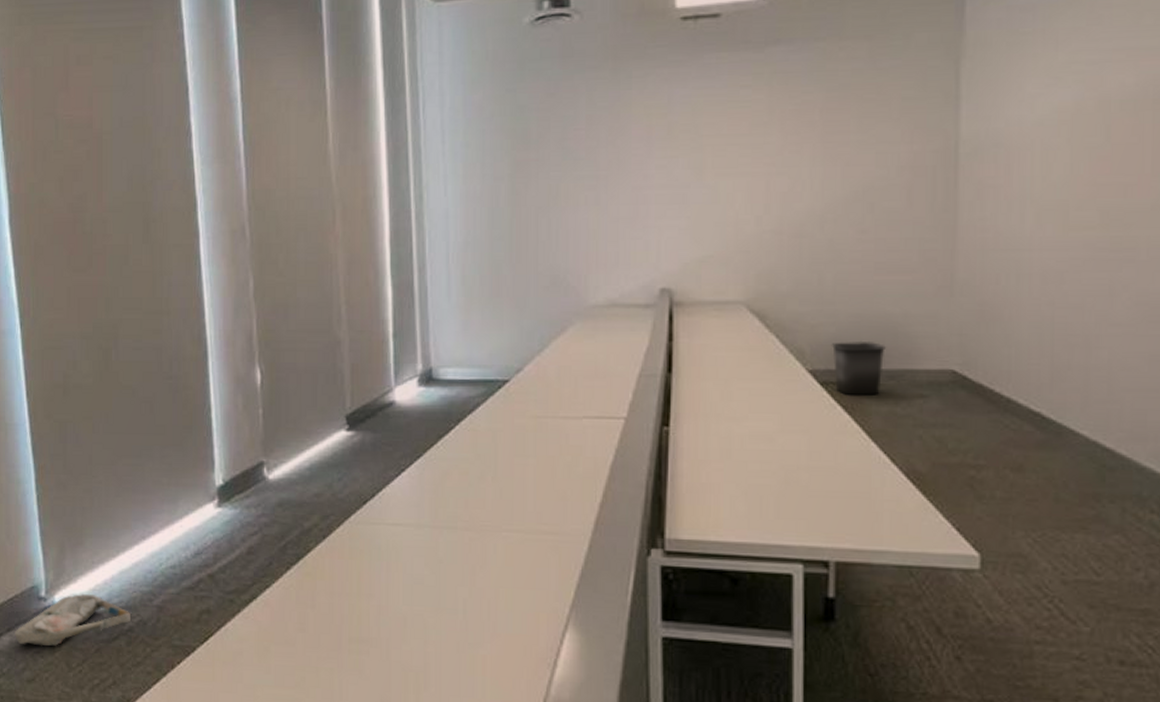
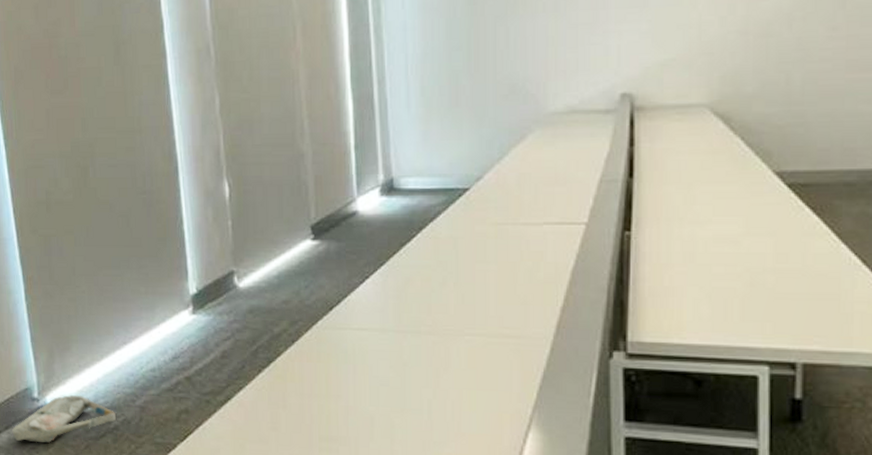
waste bin: present [831,340,886,395] -> none [799,140,857,196]

